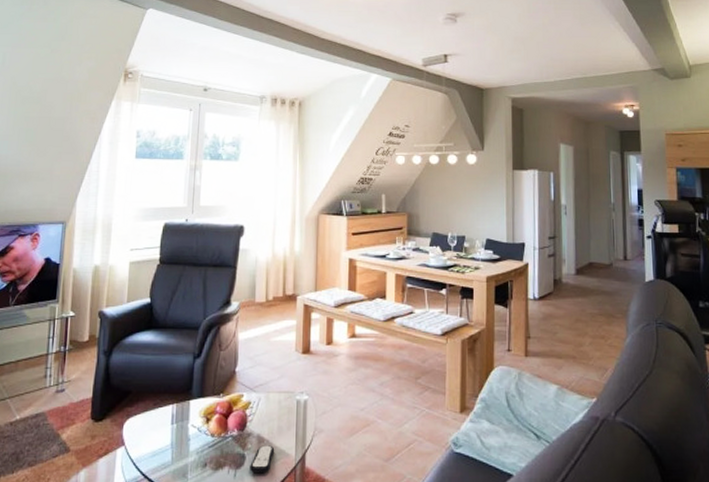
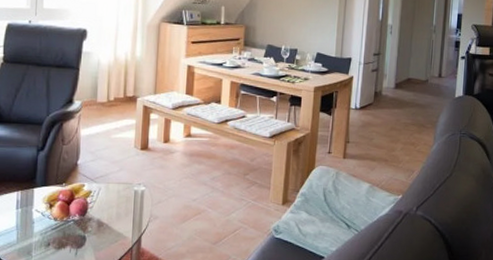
remote control: present [250,445,275,474] -> none [90,229,113,253]

